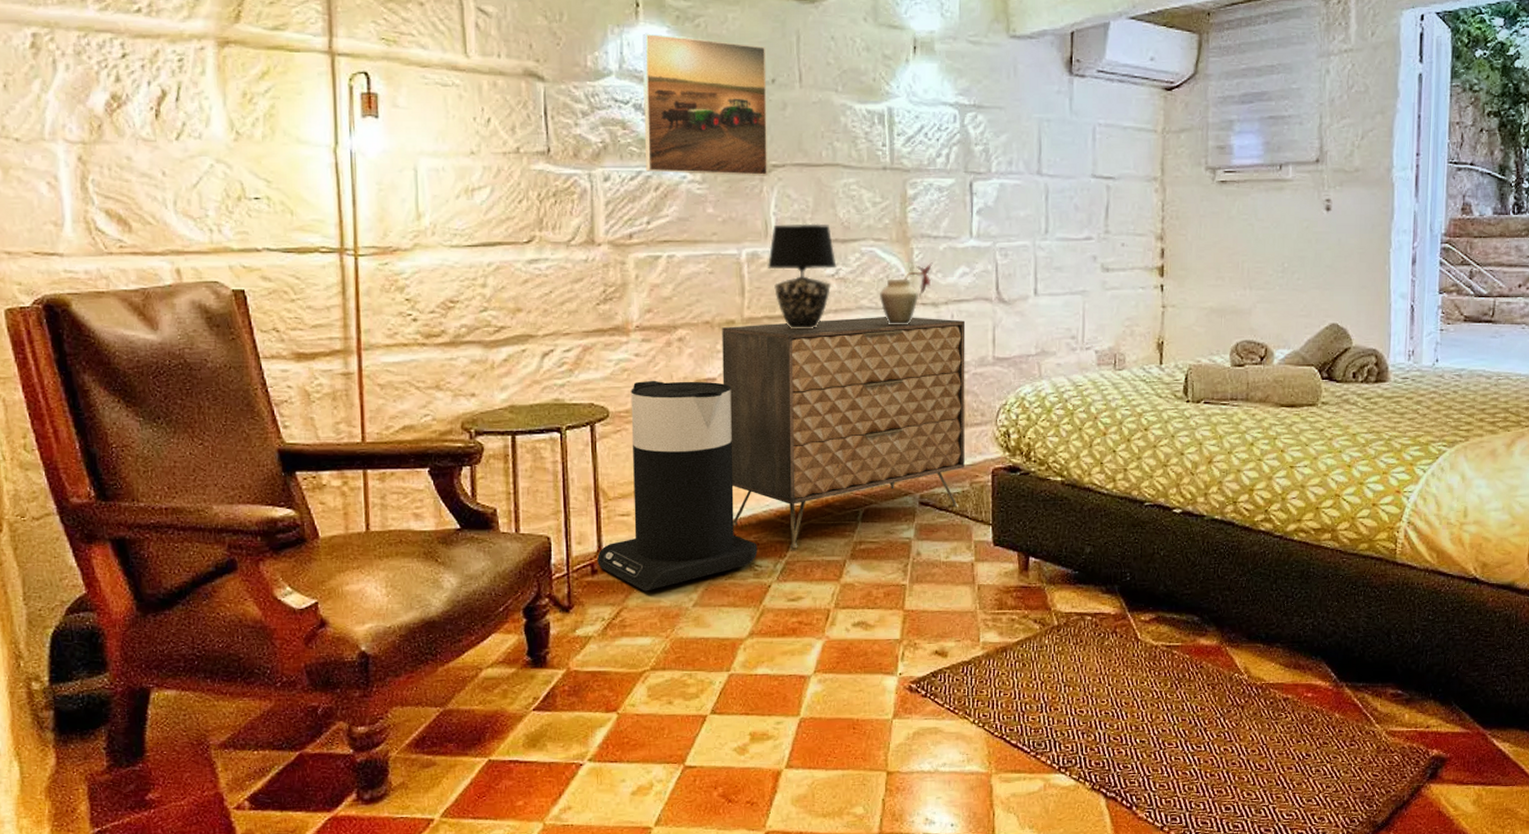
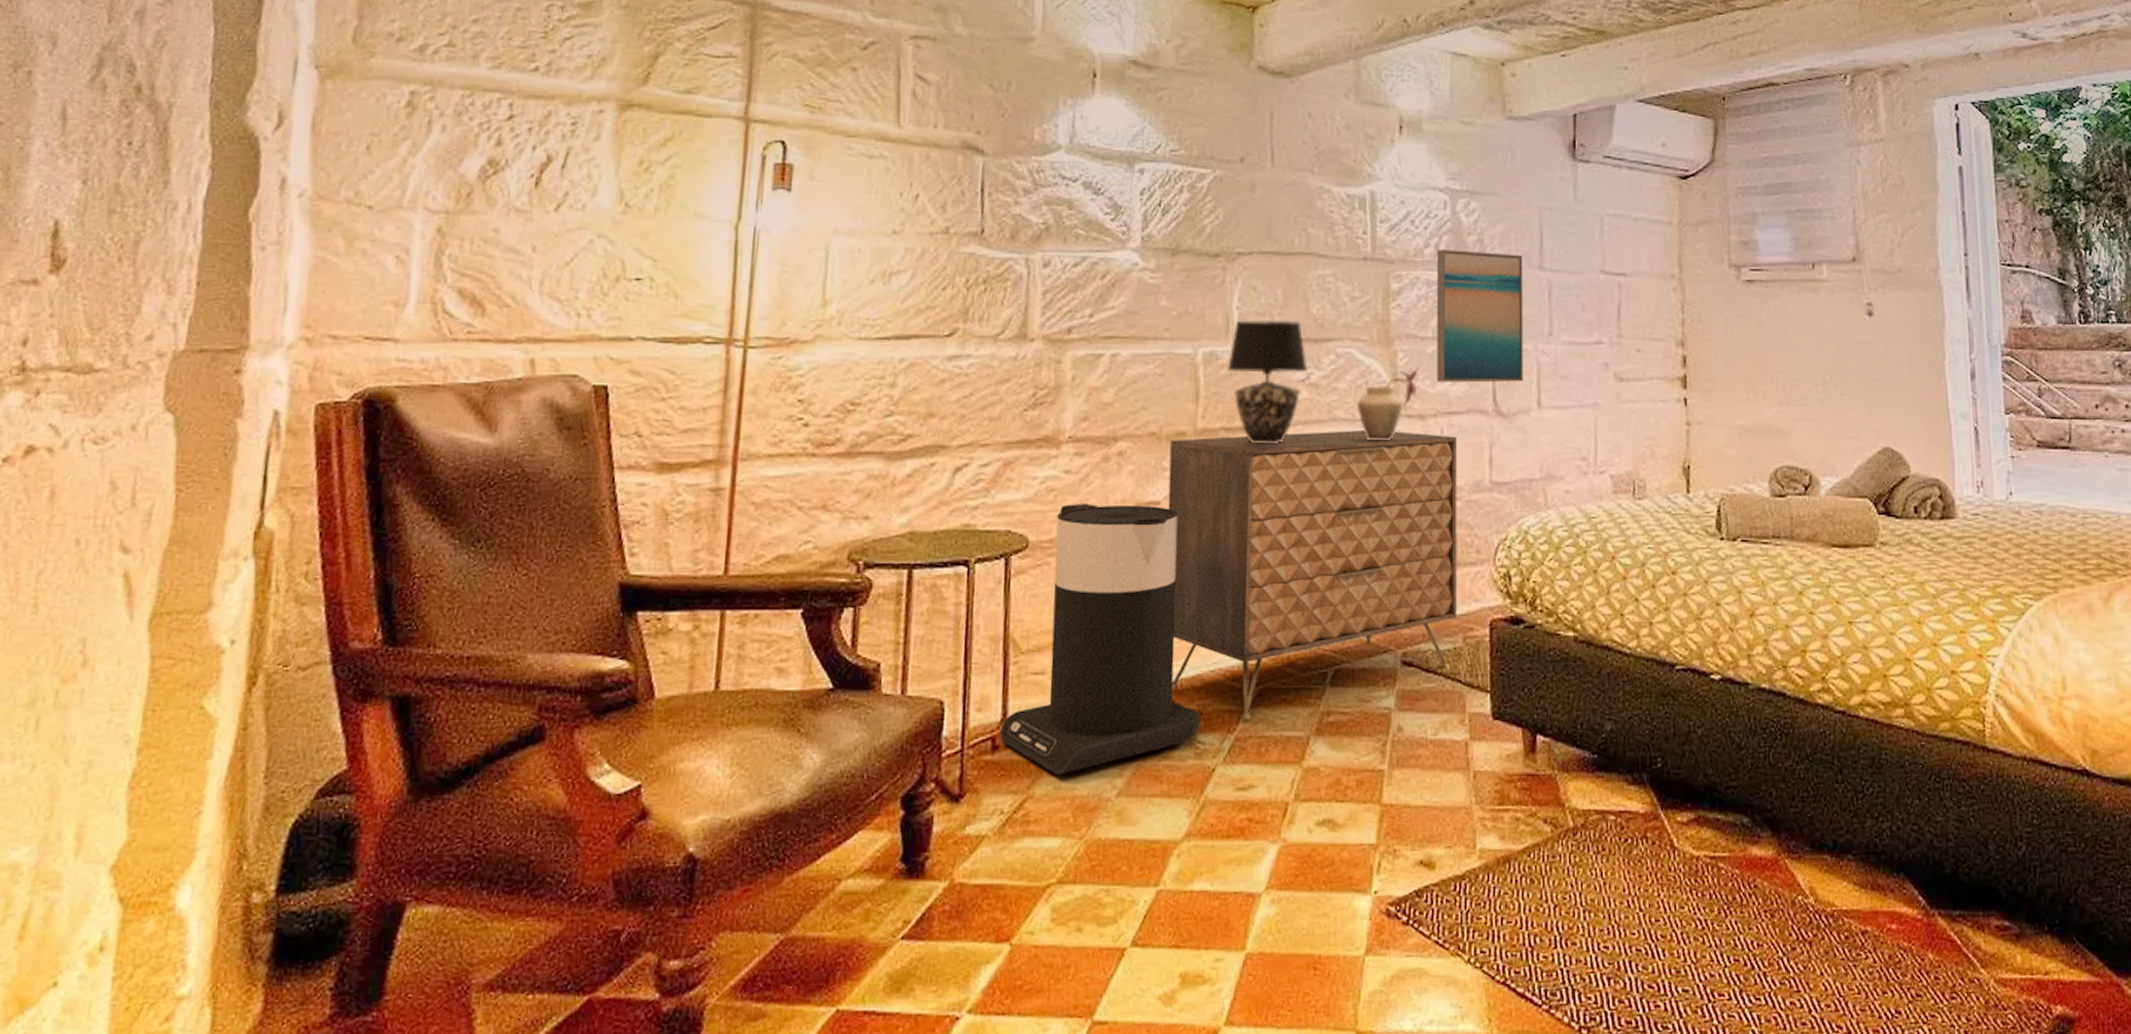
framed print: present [642,33,767,176] -> none [1092,105,1236,265]
wall art: none [947,159,1023,275] -> present [1436,249,1523,383]

